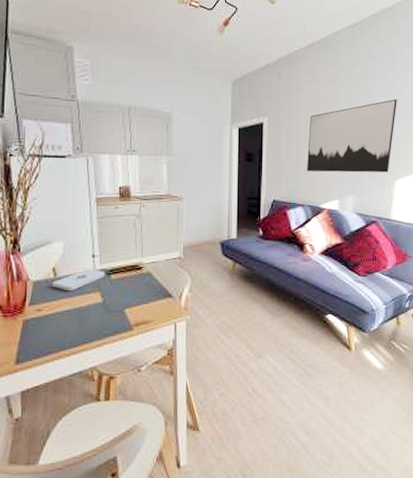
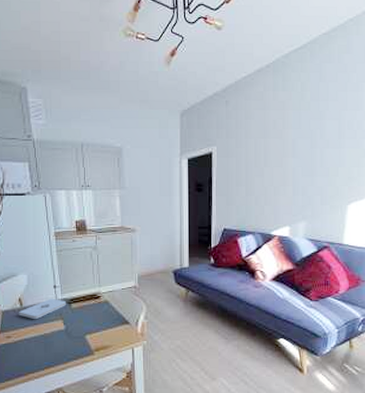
wall art: present [306,98,397,173] -> none [256,120,350,200]

